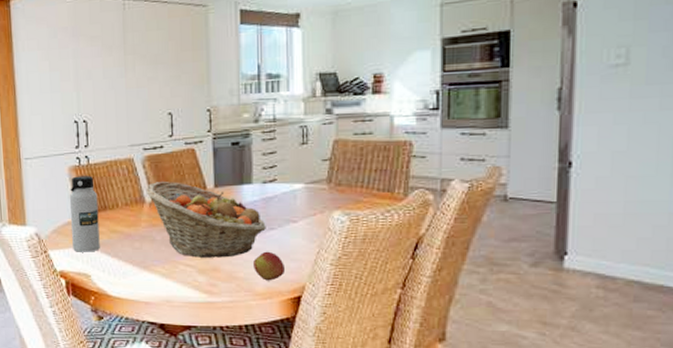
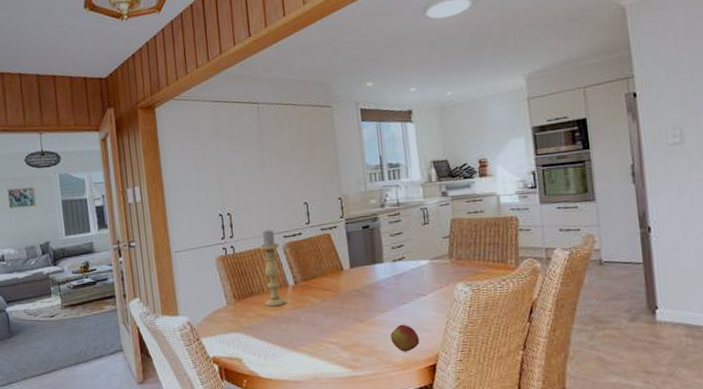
water bottle: present [69,176,100,252] -> none [218,264,249,338]
candle holder: none [116,140,142,222] -> present [259,229,286,306]
fruit basket: present [146,180,266,258] -> none [288,265,399,335]

